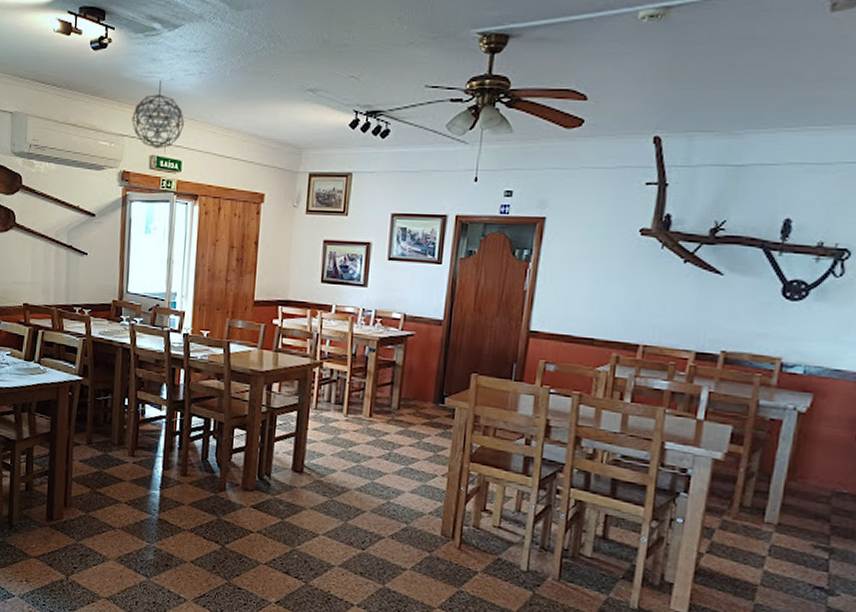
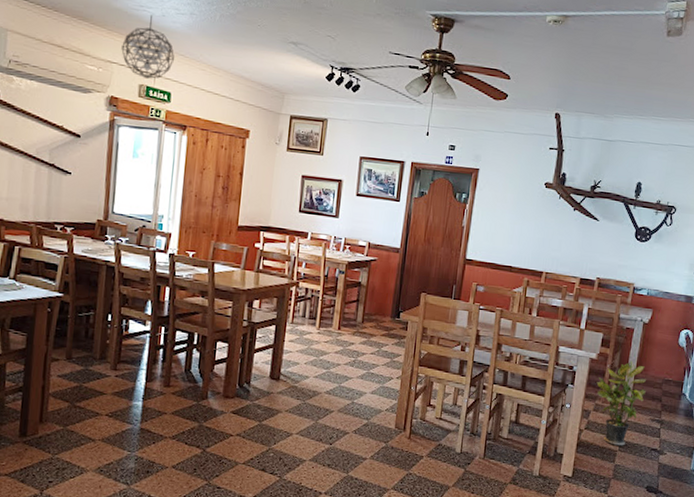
potted plant: none [723,463,804,580] -> present [596,360,646,446]

